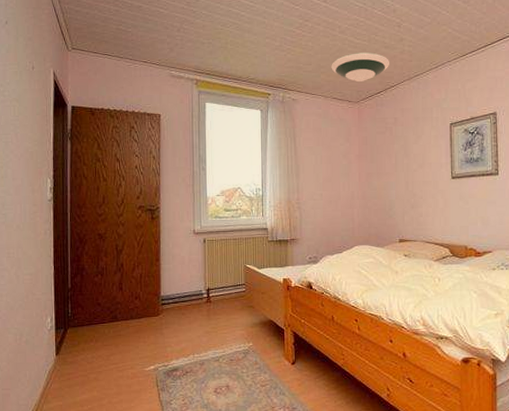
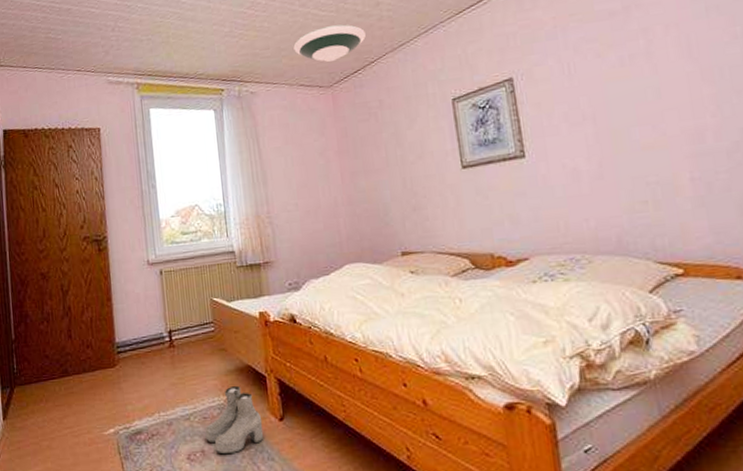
boots: none [231,335,278,389] -> present [204,385,264,455]

